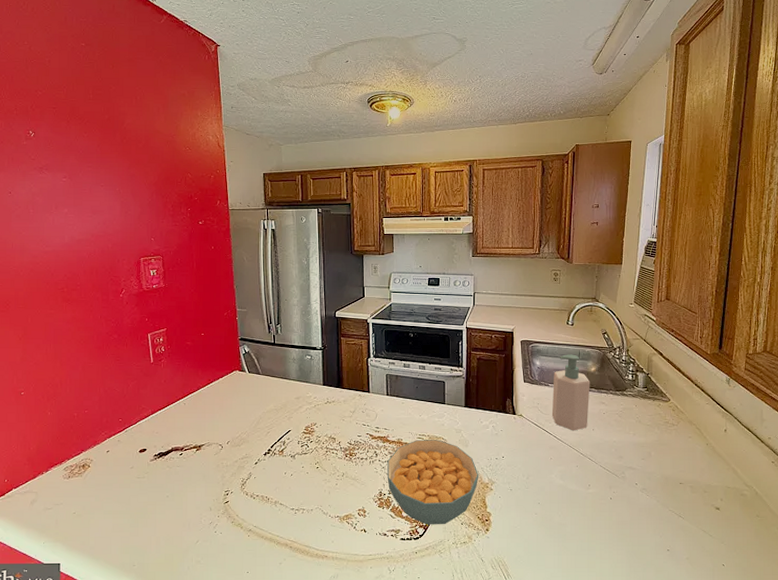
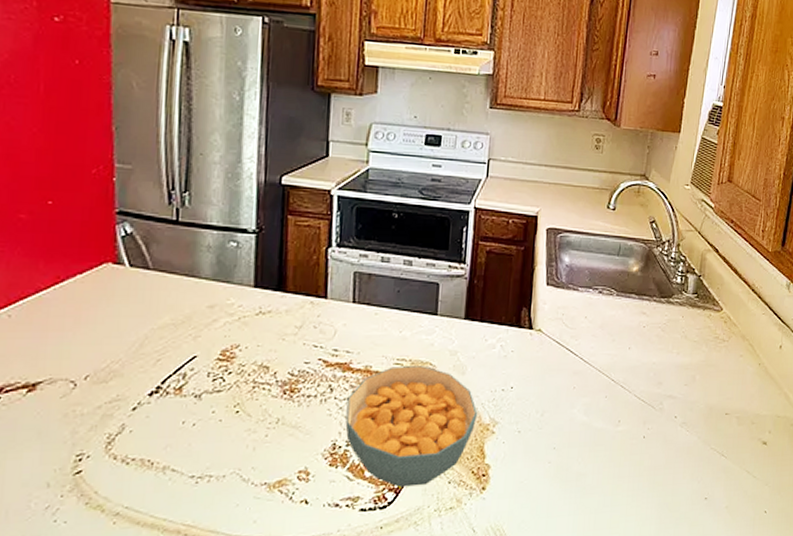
soap bottle: present [551,354,590,431] -> none [579,248,631,350]

